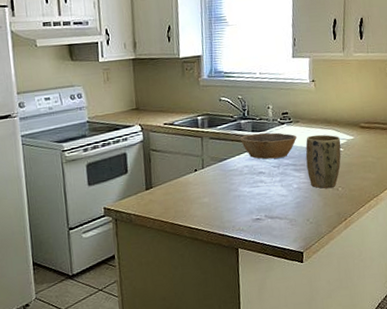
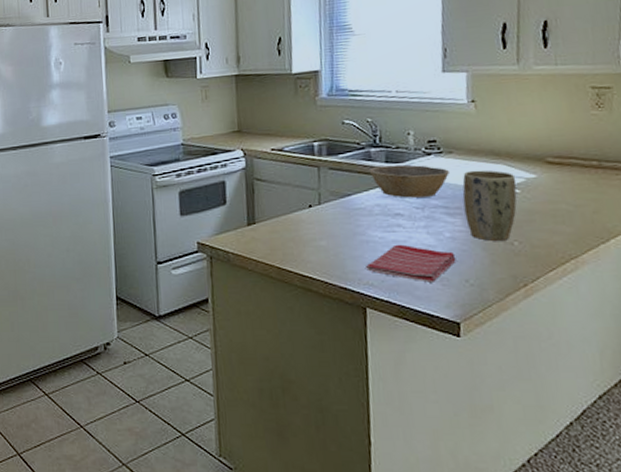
dish towel: none [238,196,301,224] -> present [366,244,456,283]

